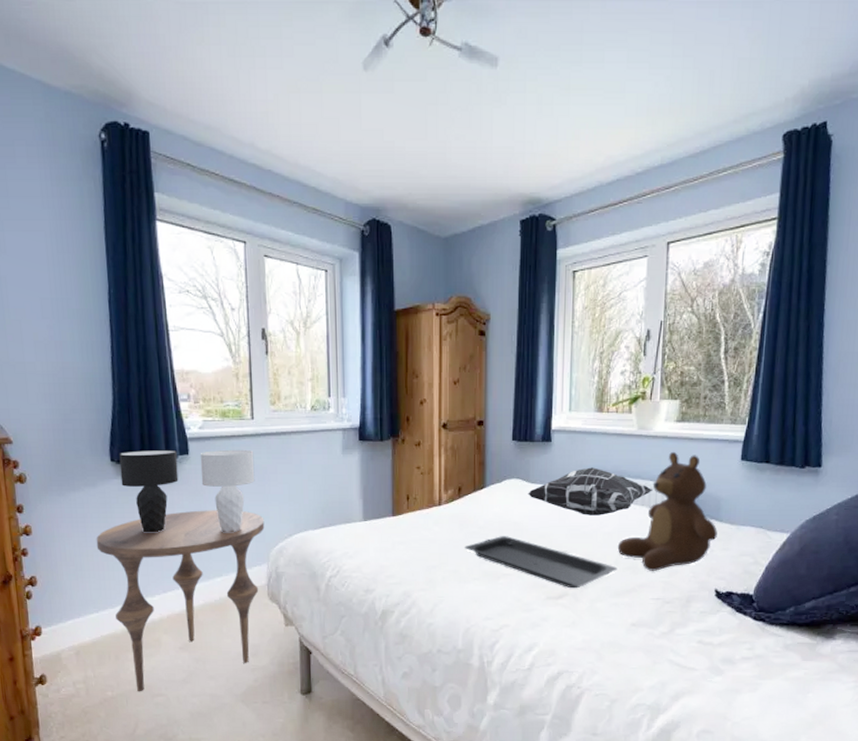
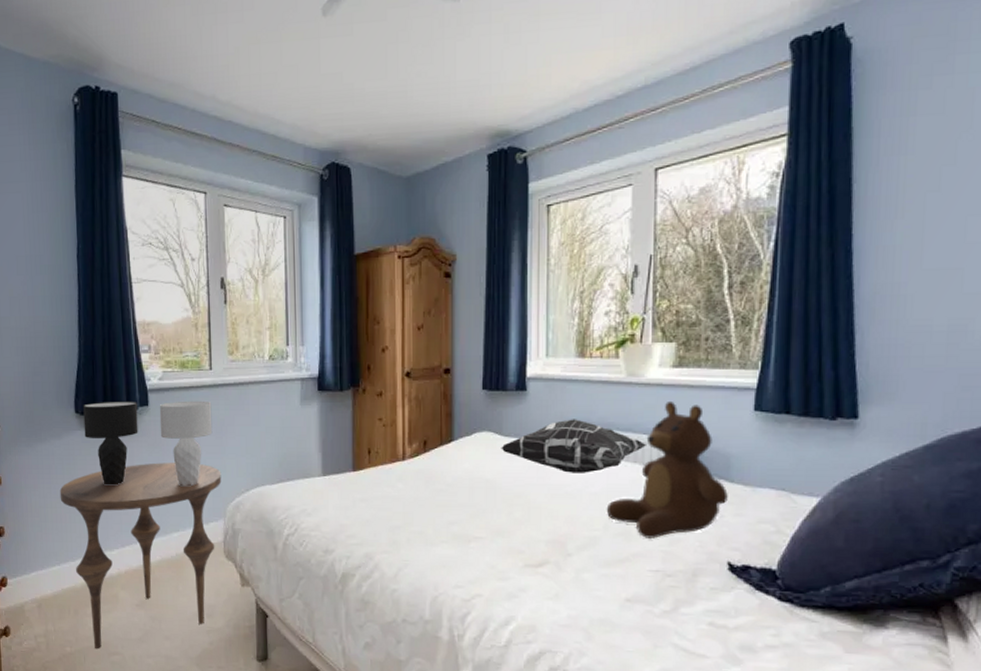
serving tray: present [465,536,617,589] -> none [431,495,607,556]

